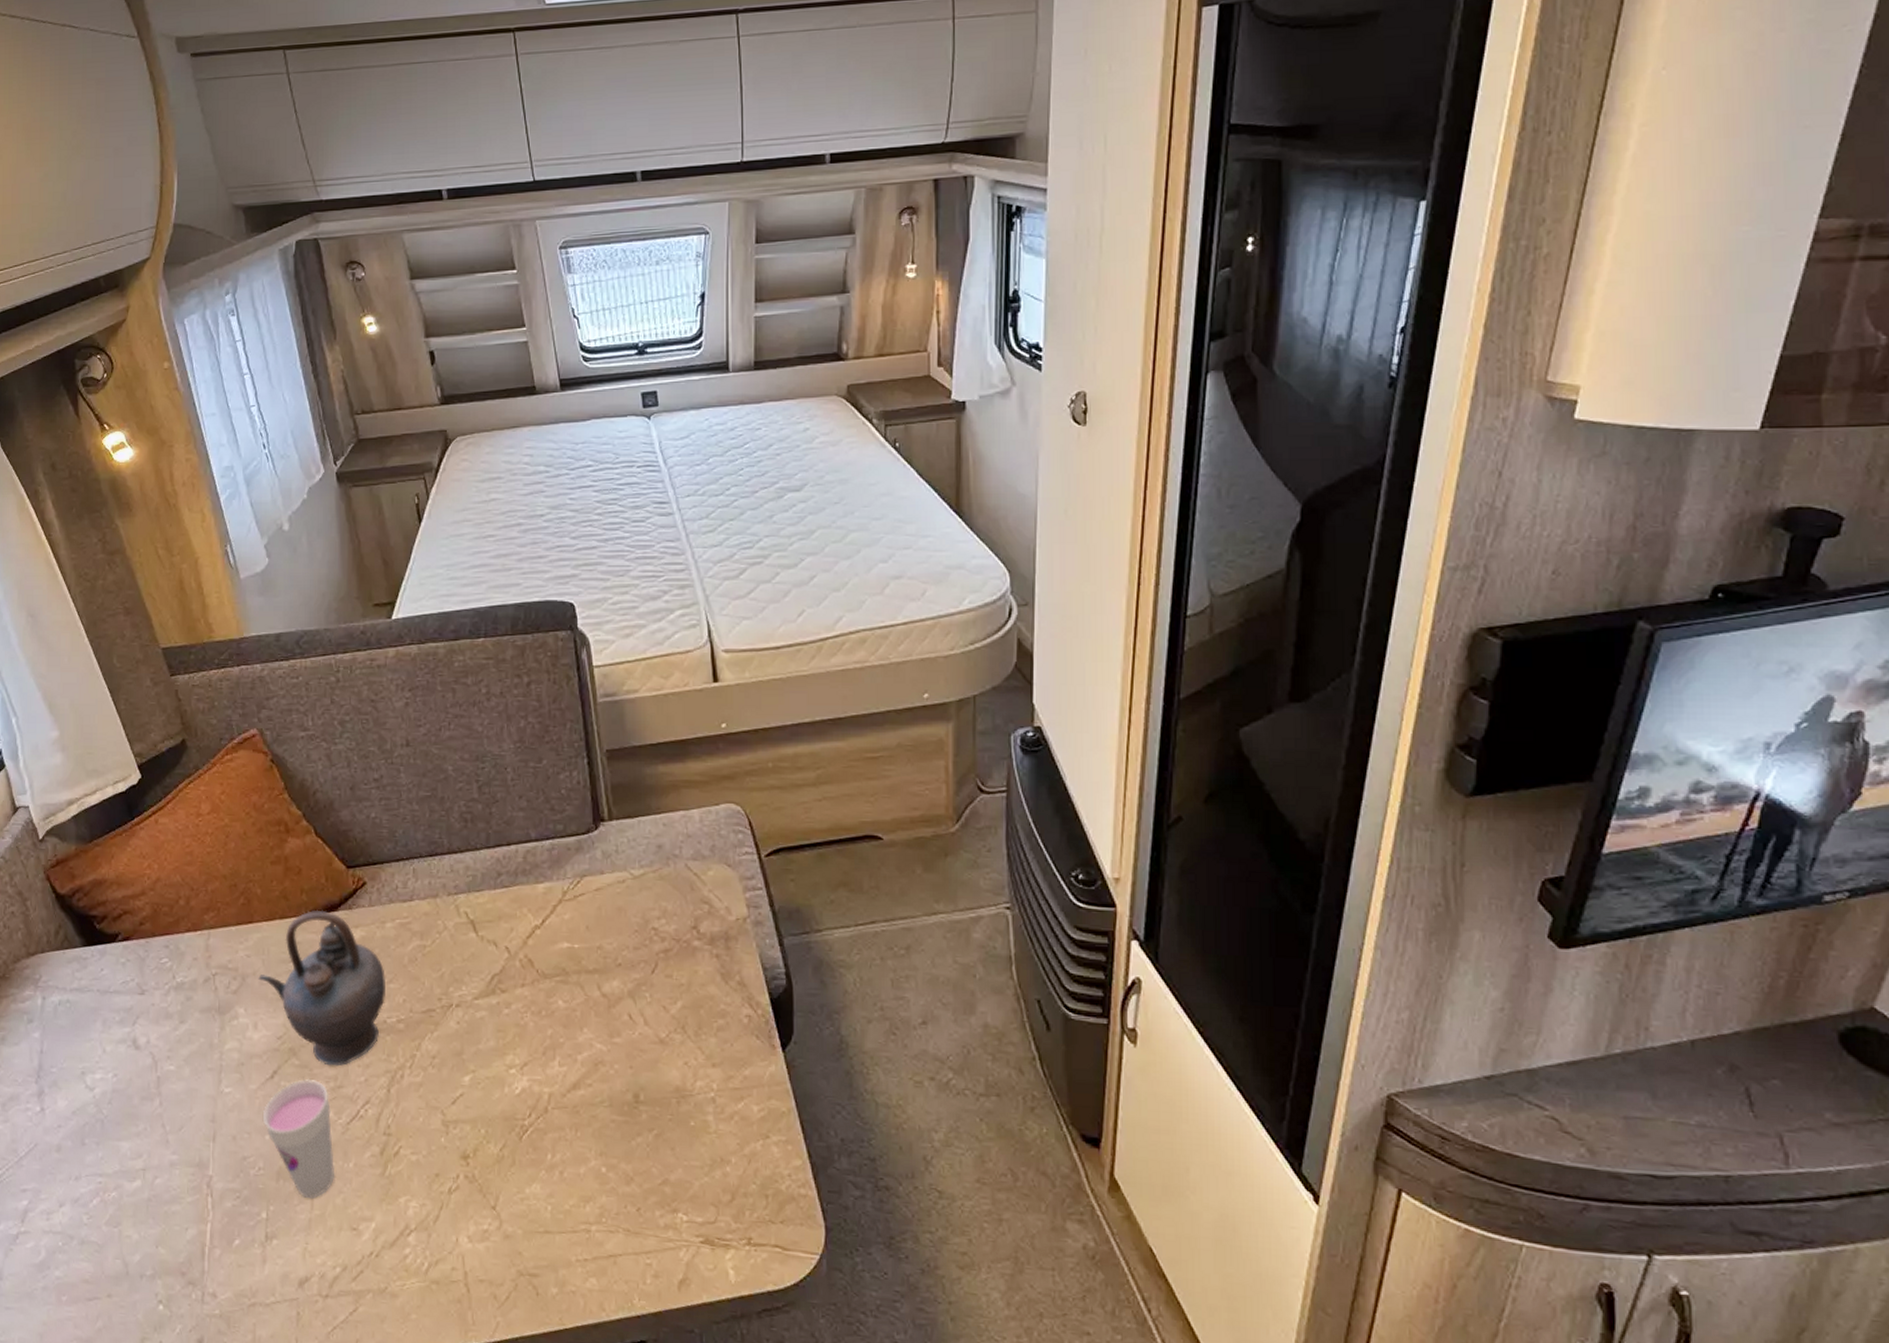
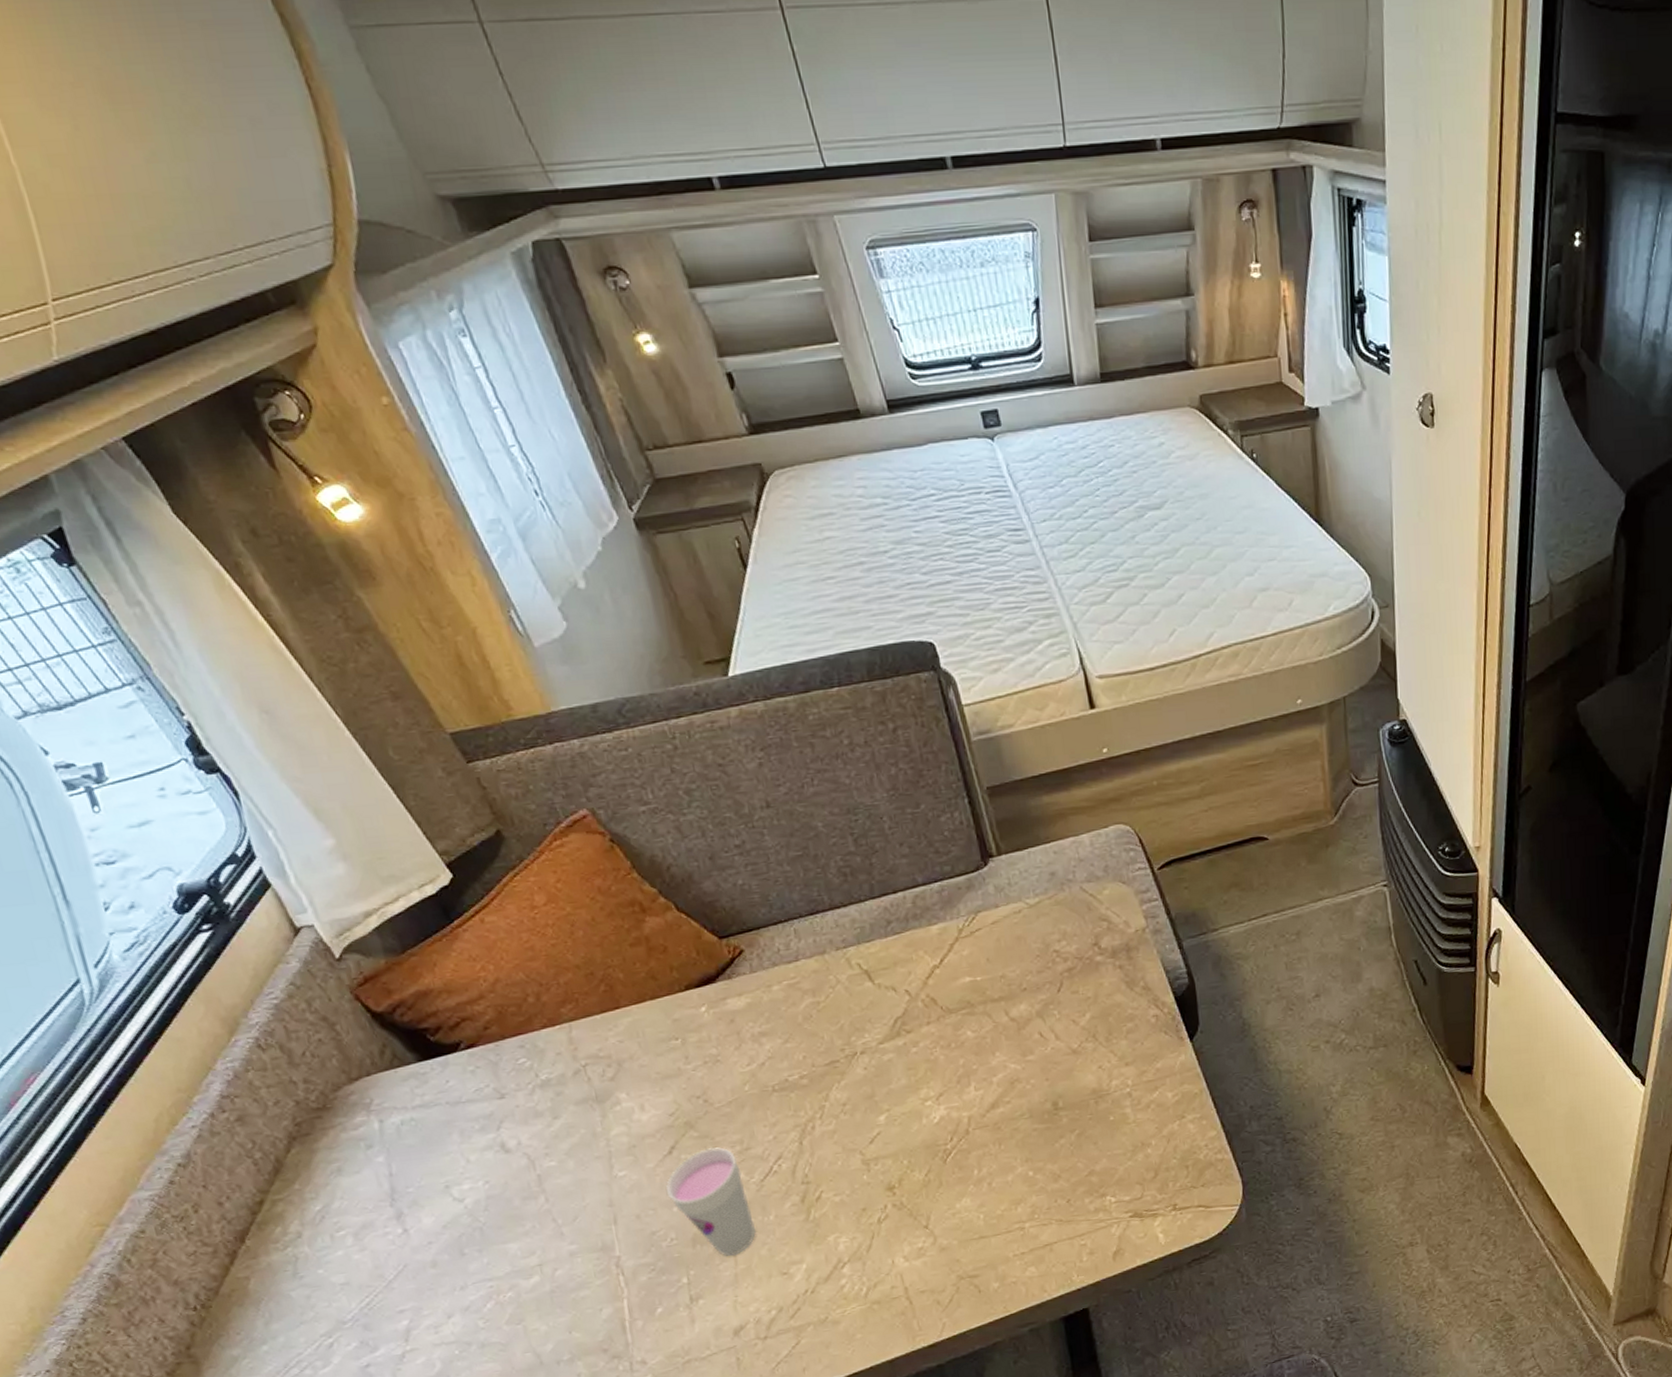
teapot: present [258,909,387,1066] -> none [636,984,783,1132]

